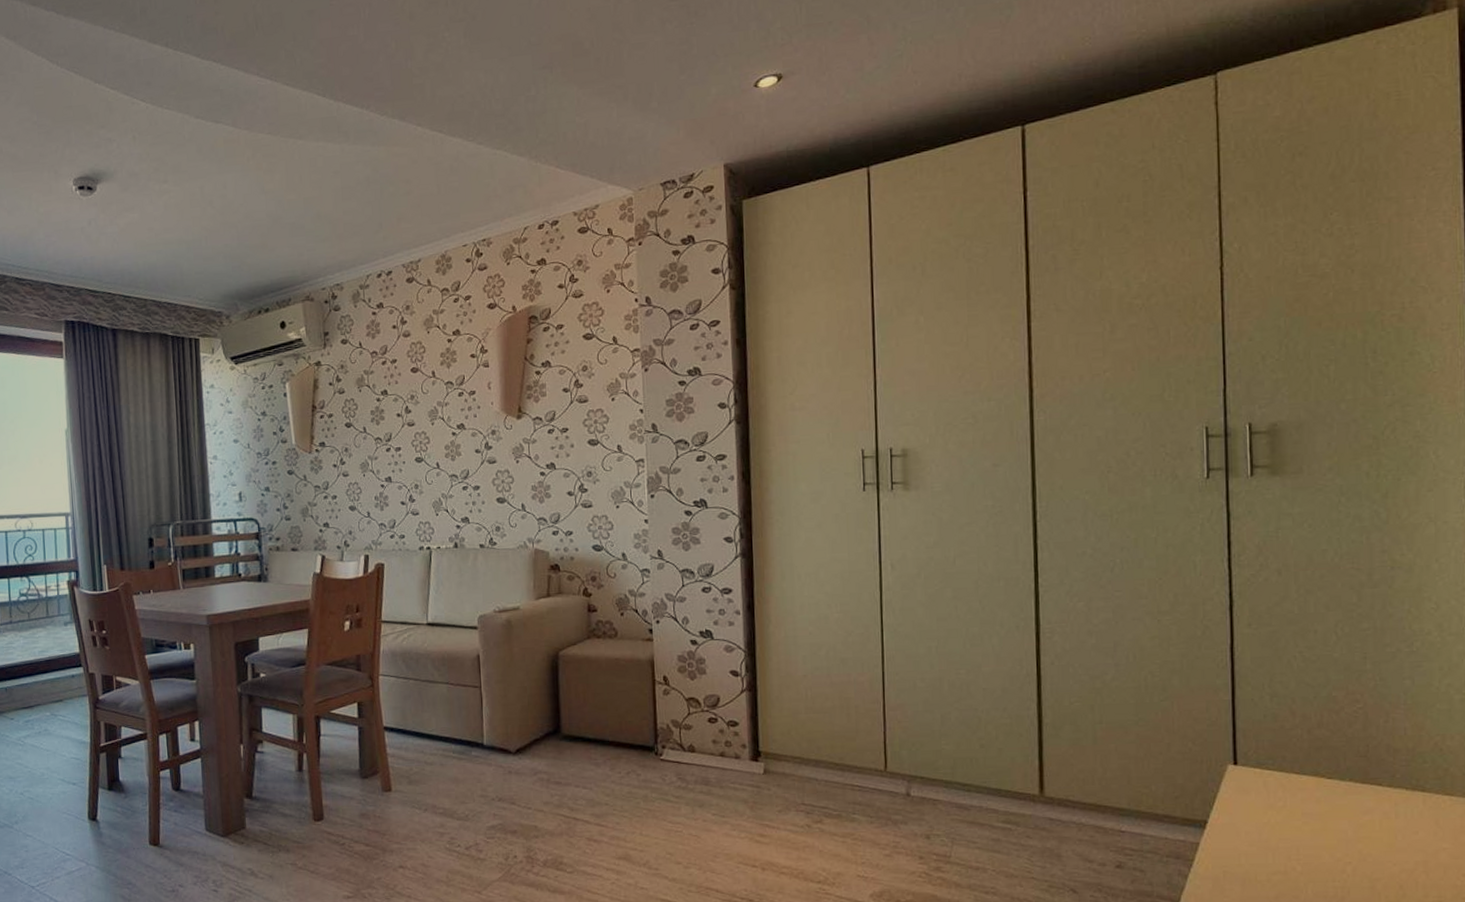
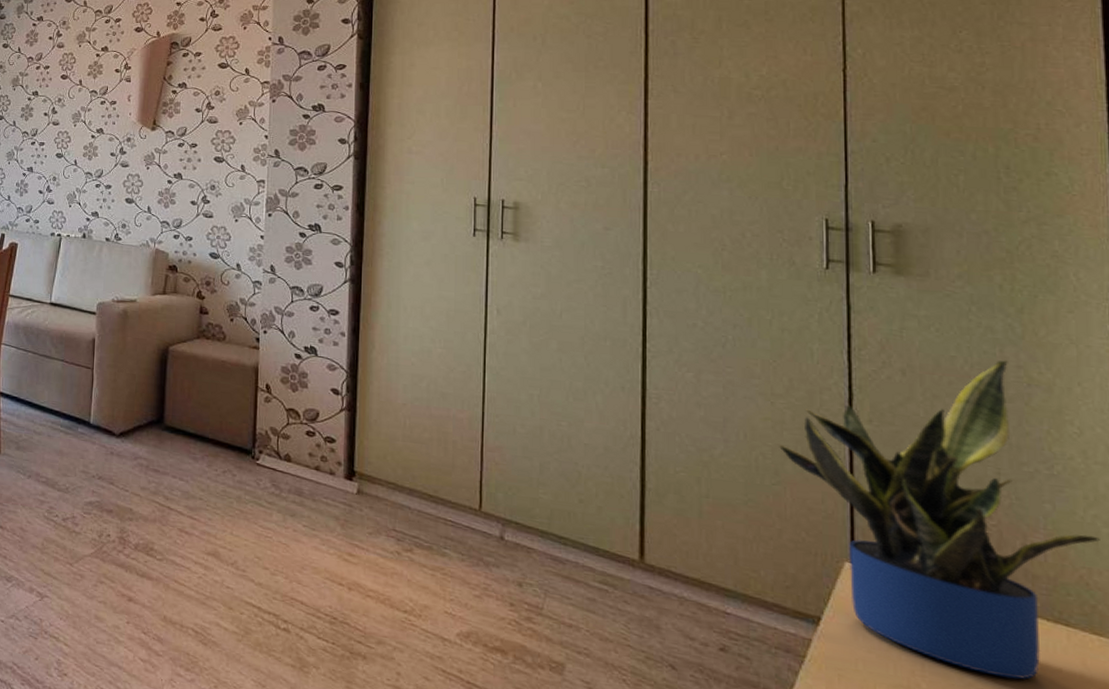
potted plant: none [1166,546,1453,848] -> present [779,360,1100,680]

